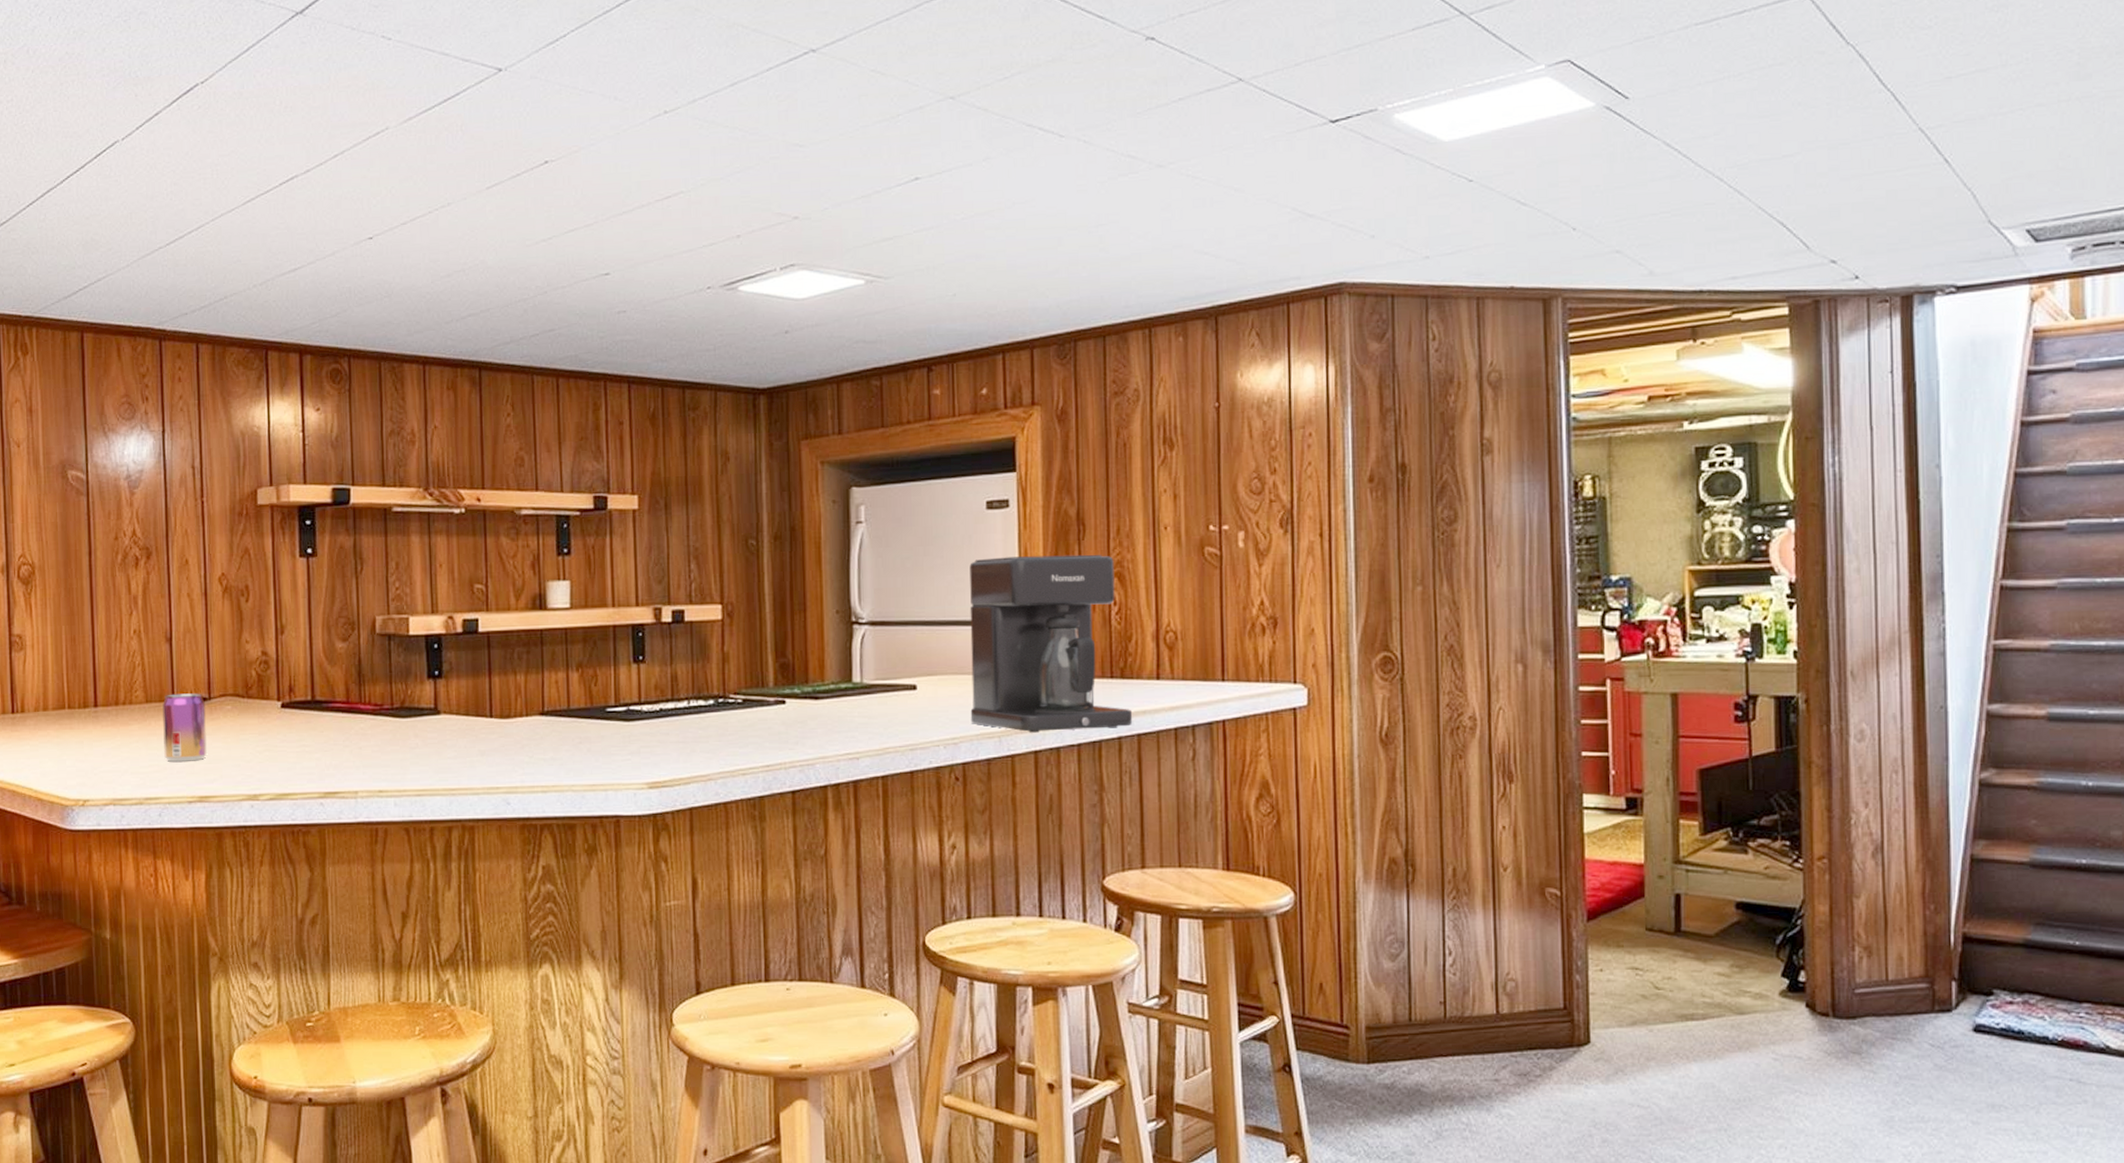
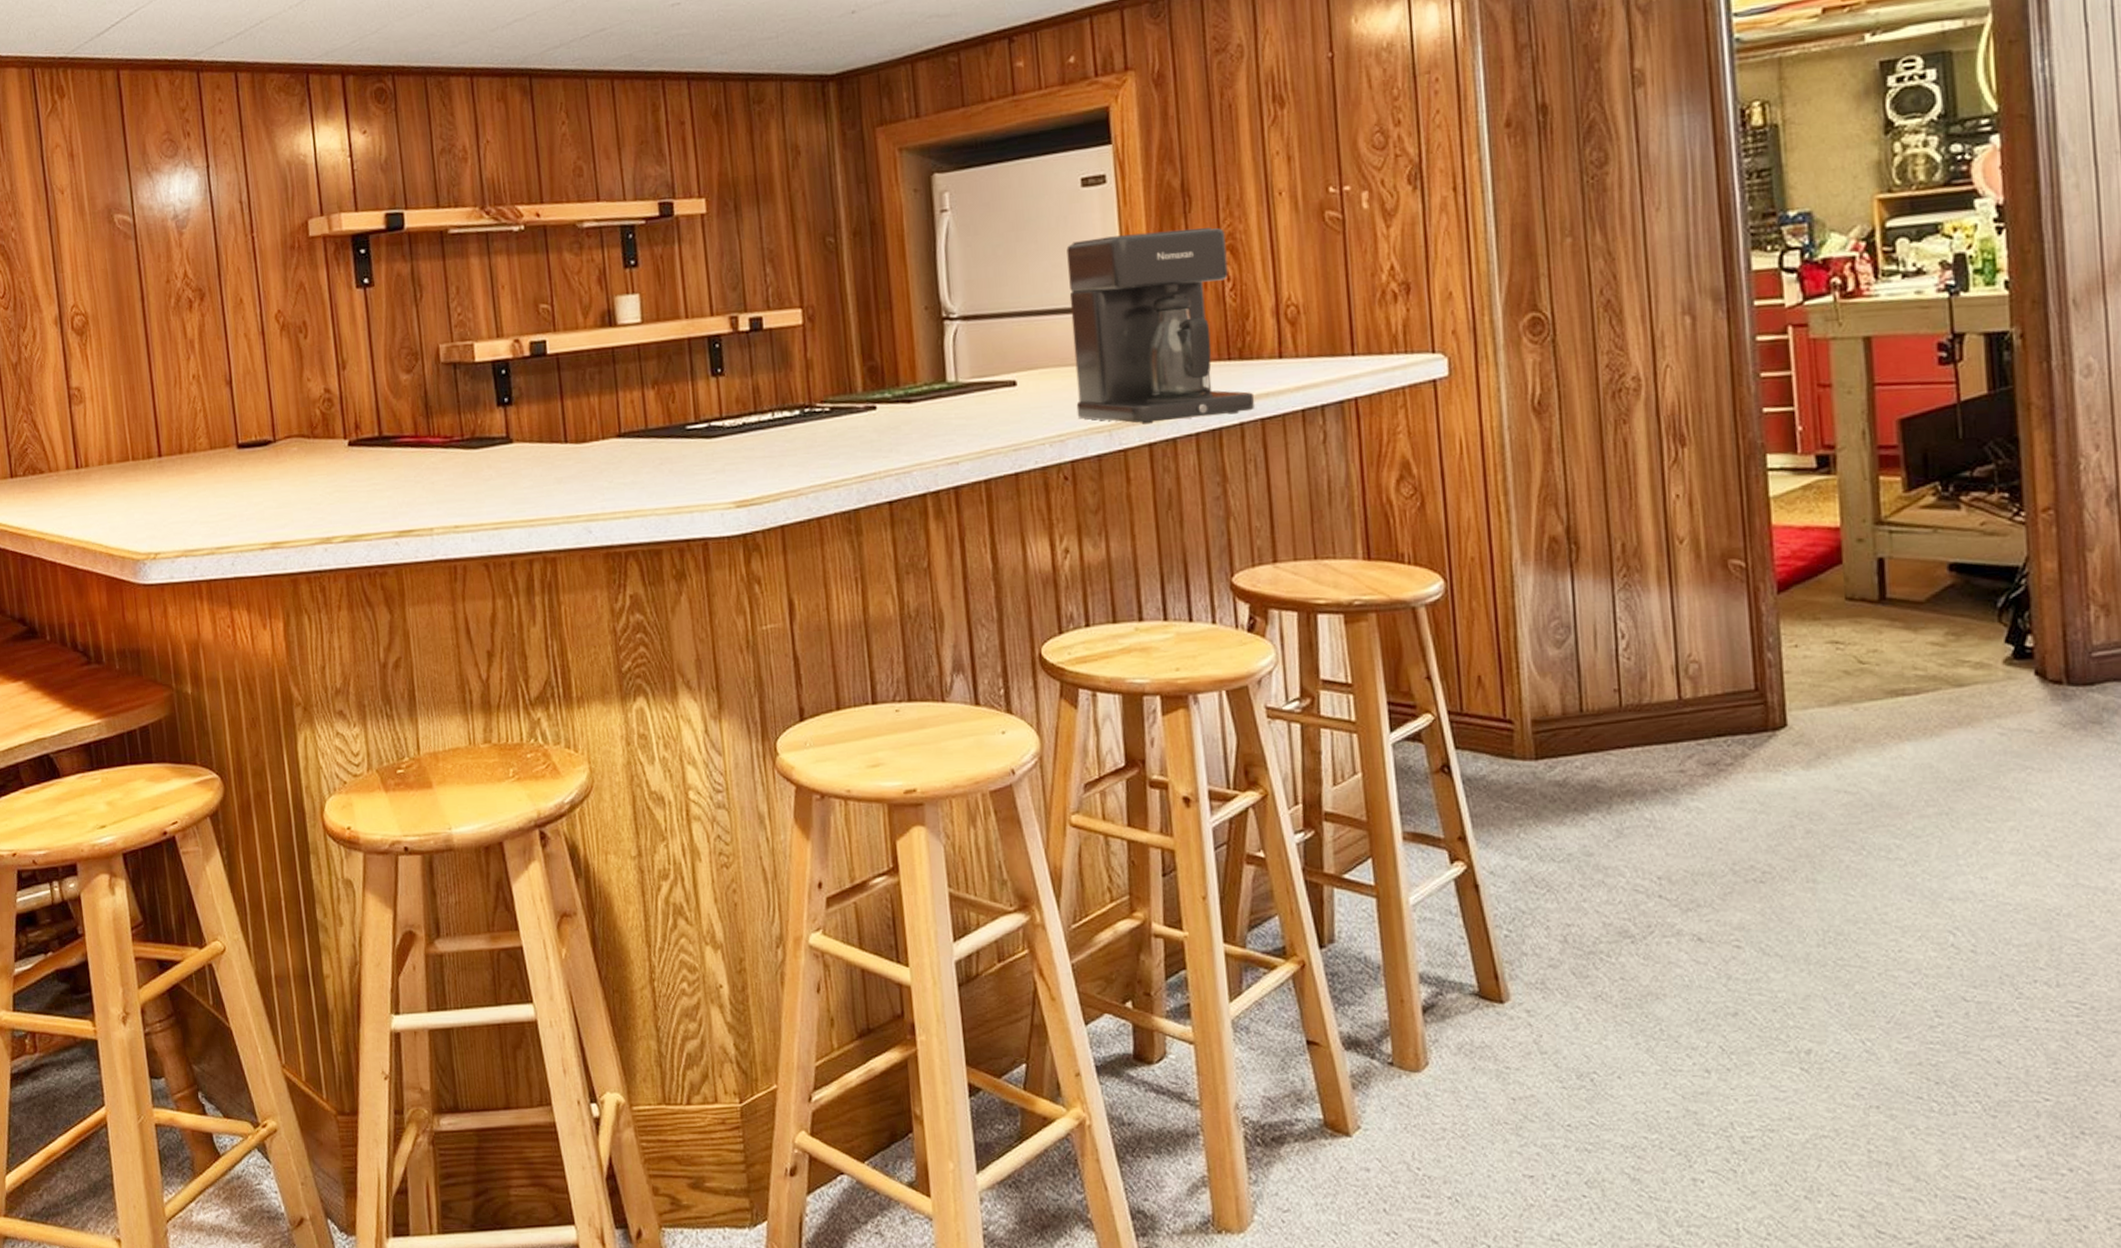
beverage can: present [162,693,207,763] -> none [227,436,276,510]

